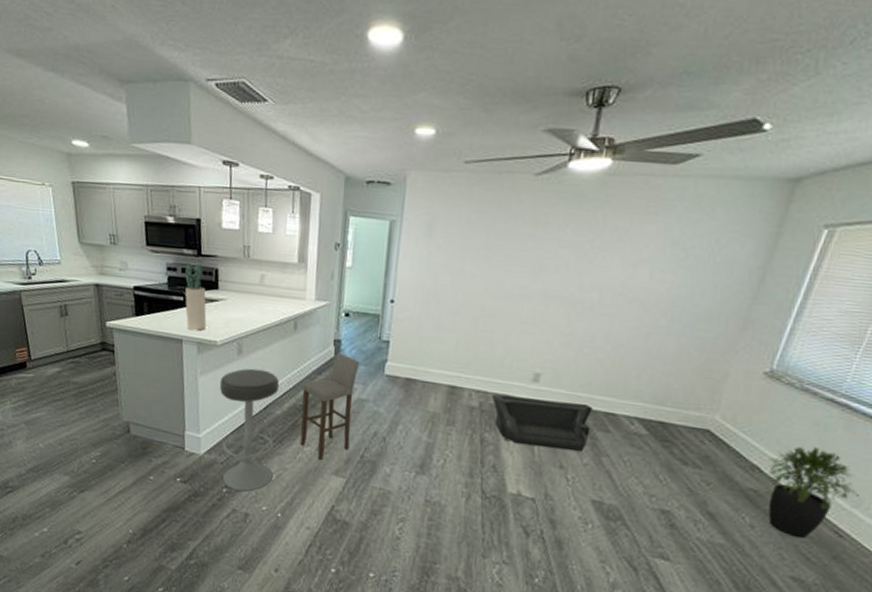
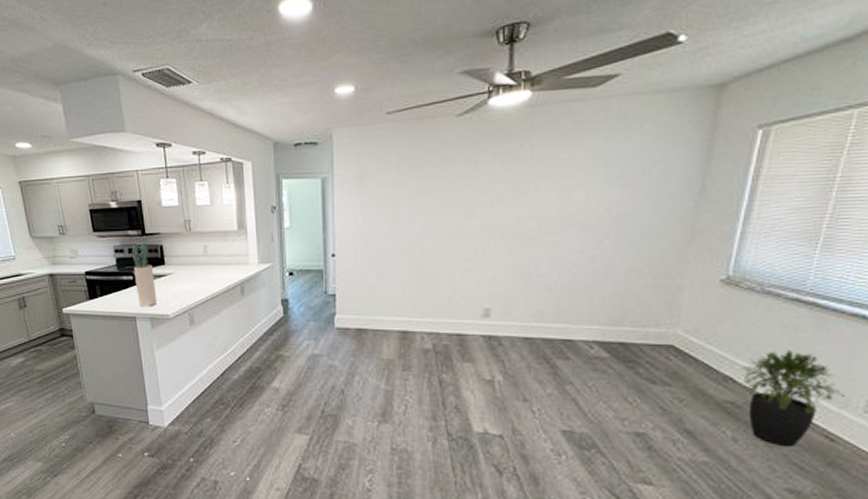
bar stool: present [219,368,280,492] -> none [175,337,237,460]
bar stool: present [300,353,360,460] -> none [256,312,309,419]
dog bed: present [491,394,592,452] -> none [444,333,550,383]

